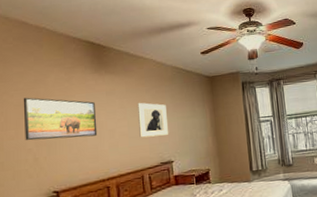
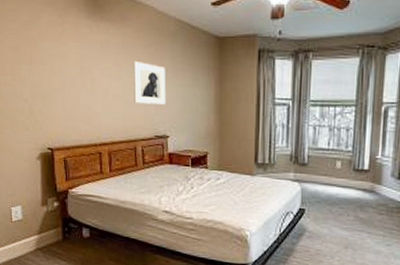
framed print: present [23,97,98,141] -> none [17,40,91,94]

